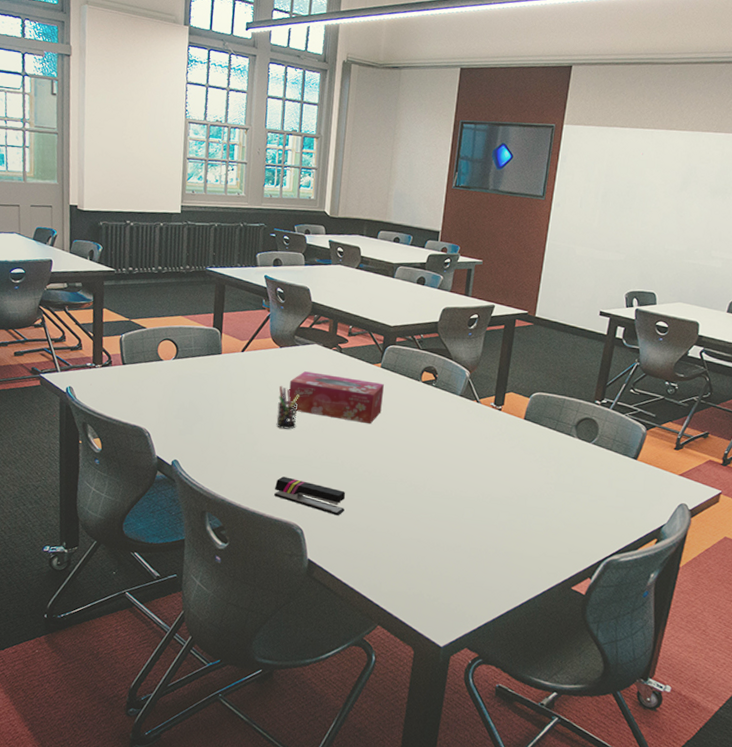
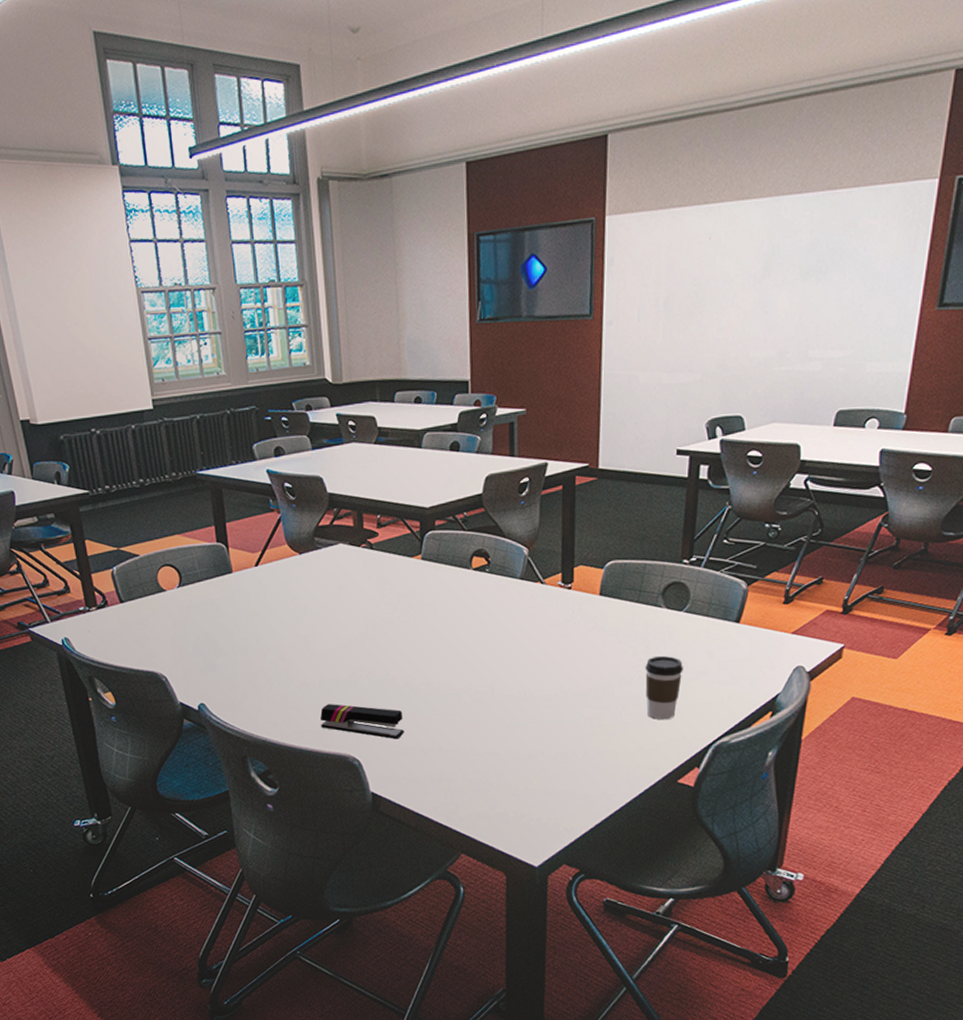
pen holder: present [276,385,300,429] -> none [307,599,334,649]
tissue box: present [289,371,384,424] -> none [318,577,430,629]
coffee cup: none [552,477,587,533] -> present [645,655,683,720]

